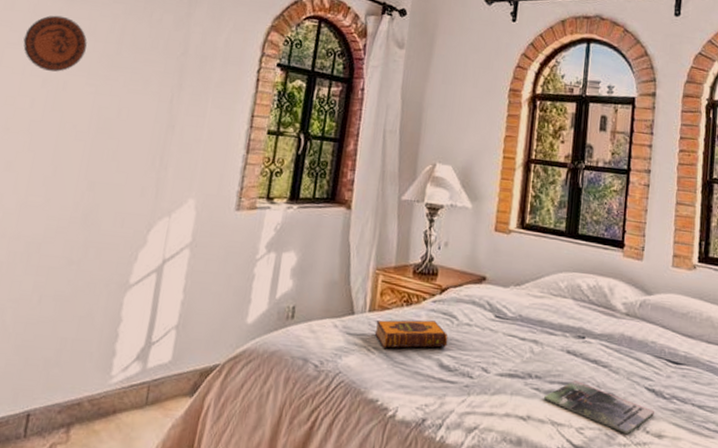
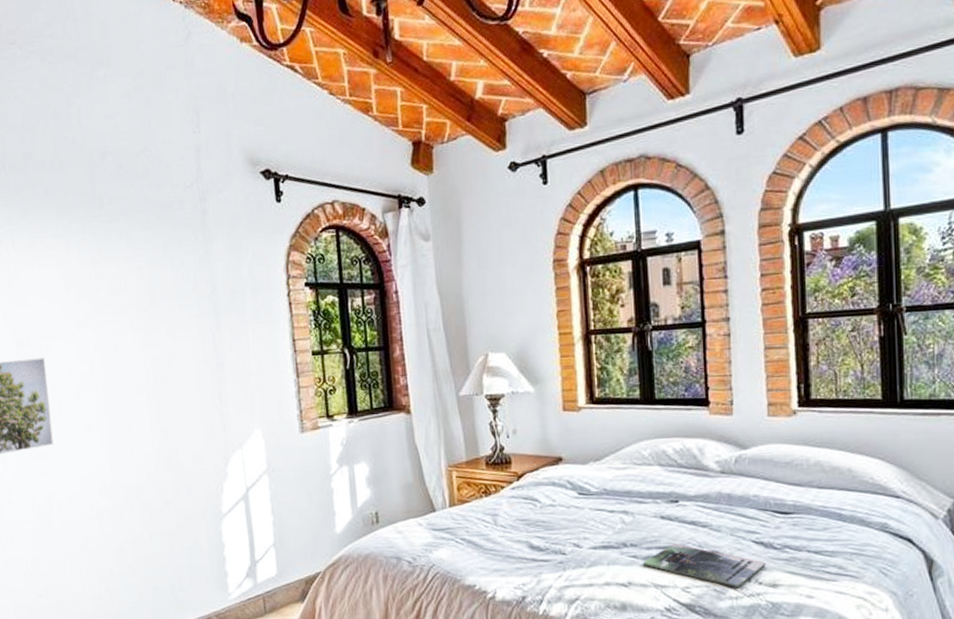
decorative plate: present [23,15,87,72] -> none [66,279,124,335]
hardback book: present [374,320,448,348] -> none [458,506,534,538]

